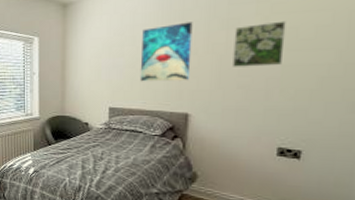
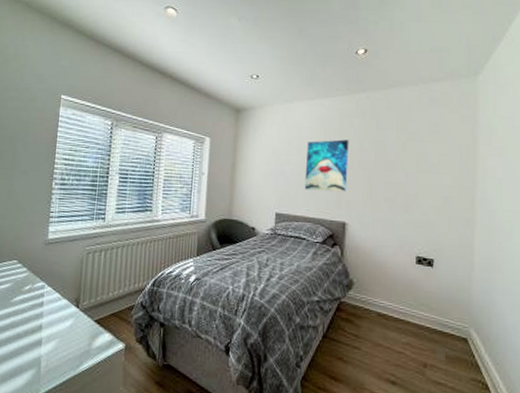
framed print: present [233,20,286,67] -> none [380,147,418,185]

